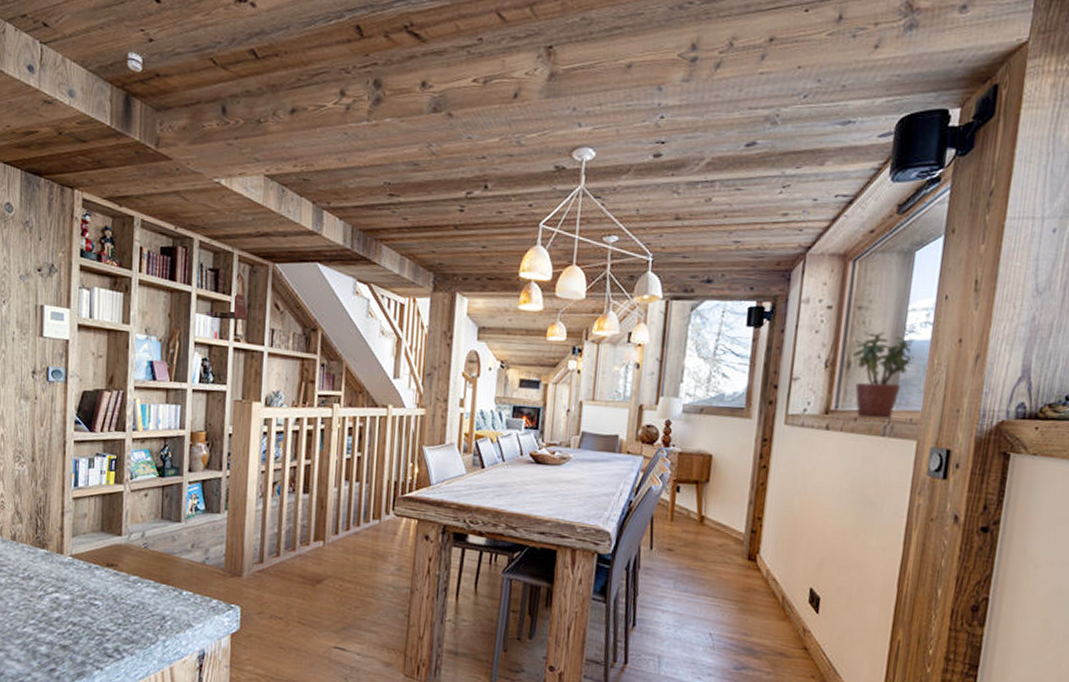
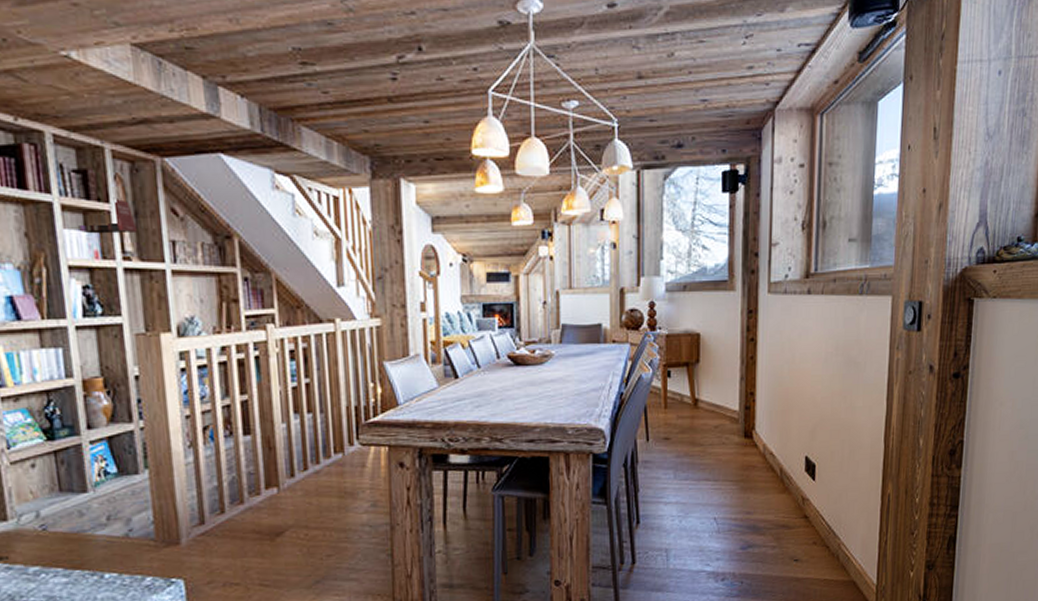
potted plant: present [853,331,916,420] -> none [828,187,884,279]

